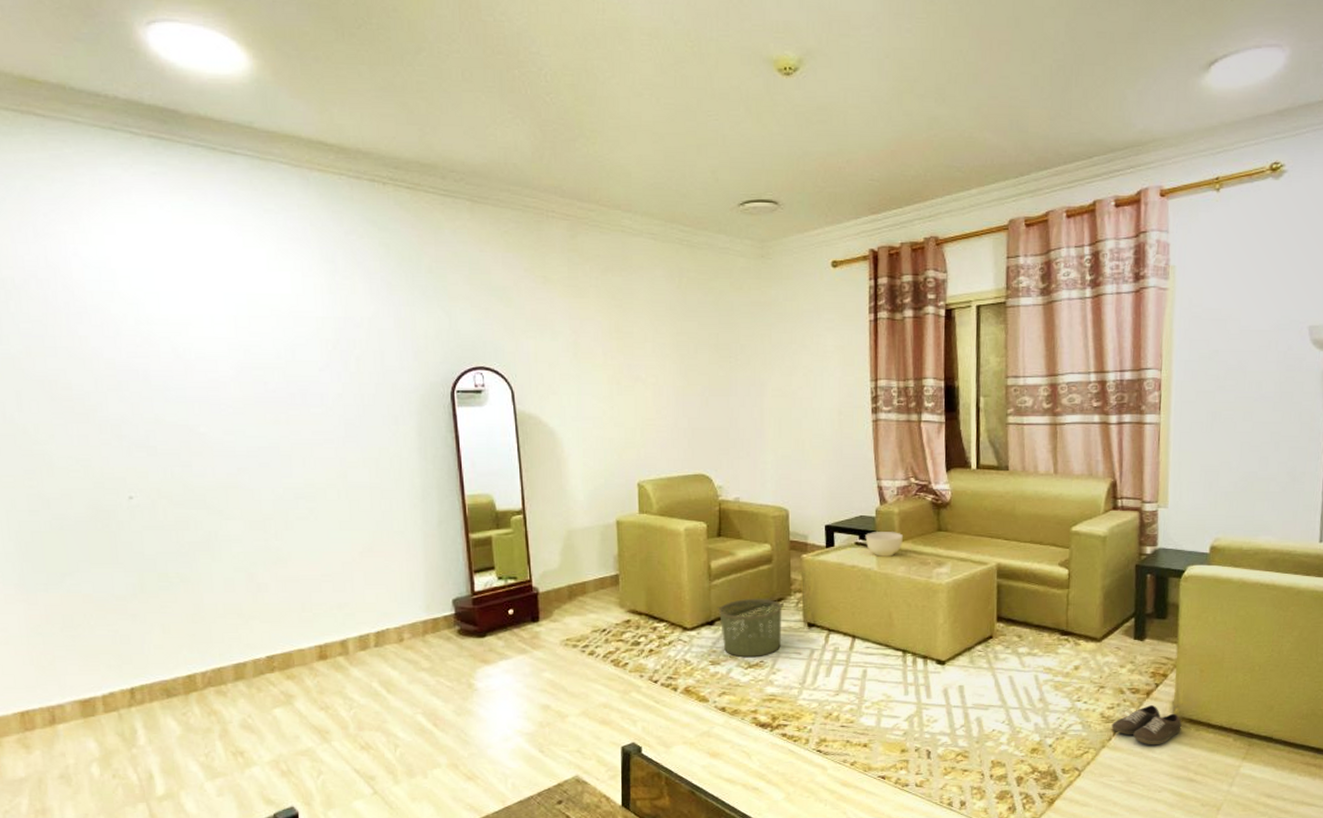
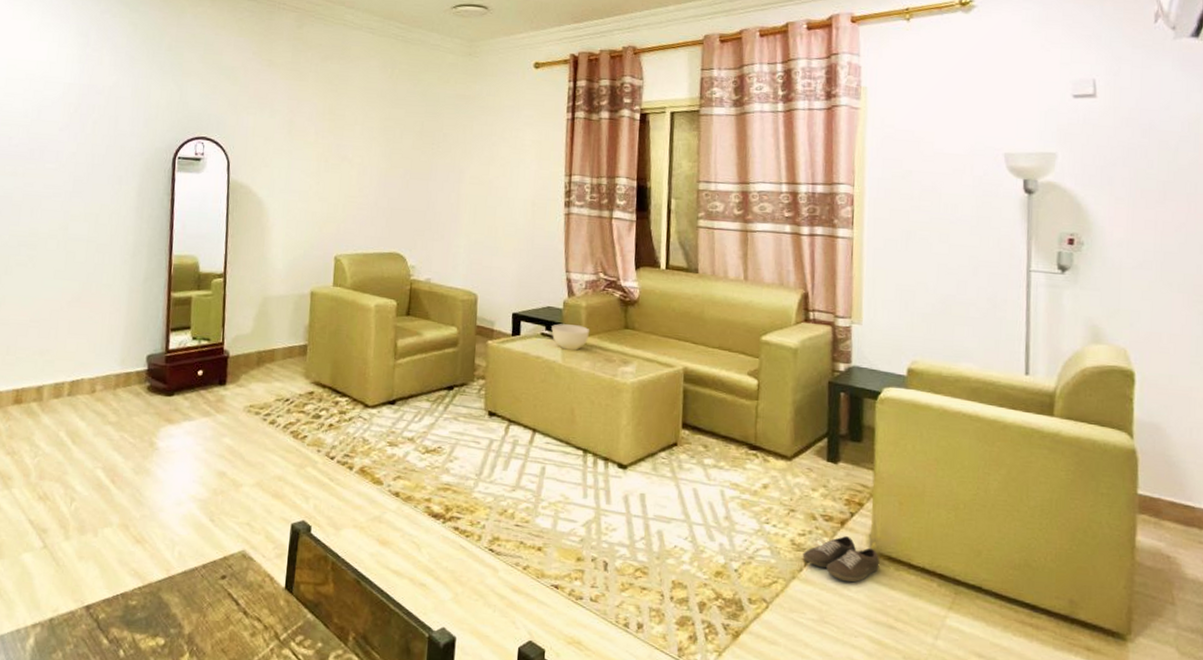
basket: present [717,598,784,658] -> none [399,380,466,443]

